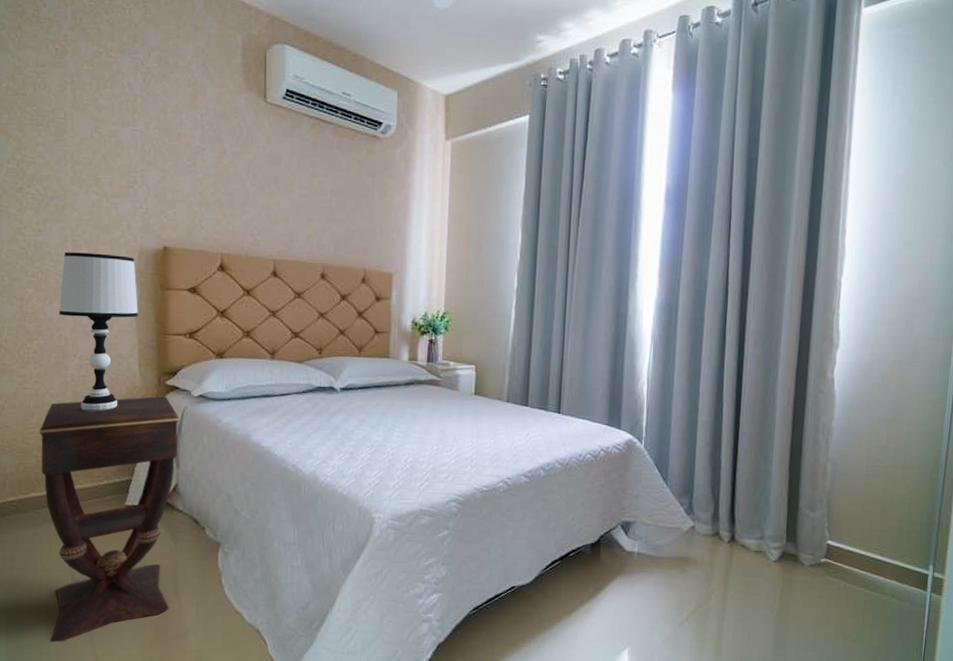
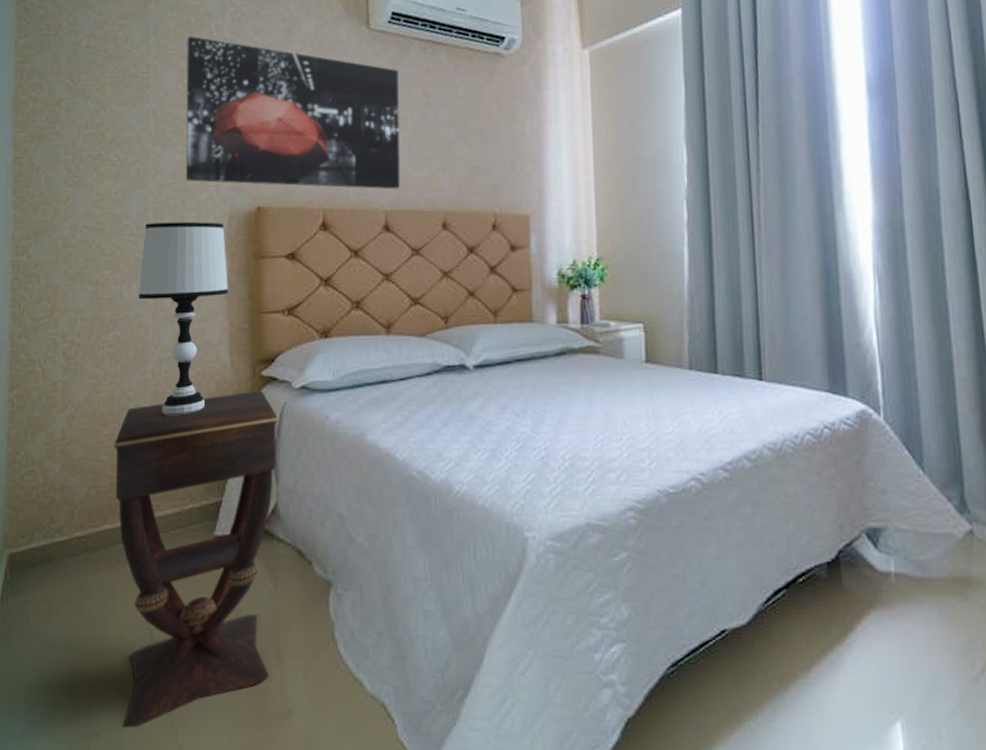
wall art: none [100,89,290,243] -> present [185,36,400,190]

